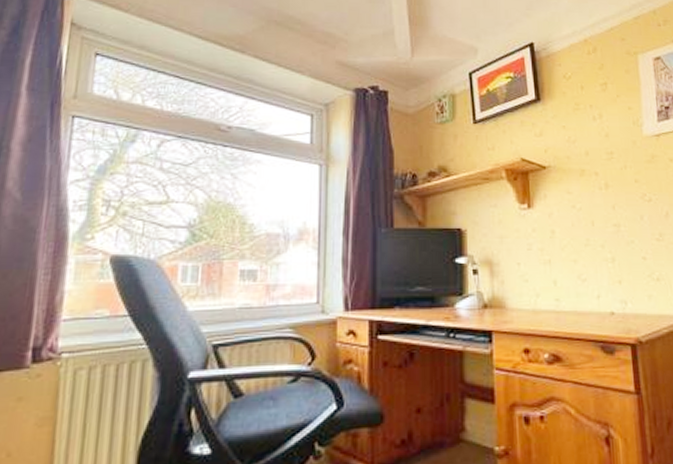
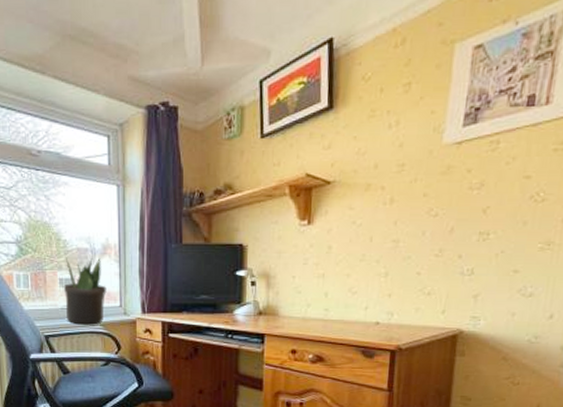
planter: none [244,242,301,328] -> present [63,256,107,325]

